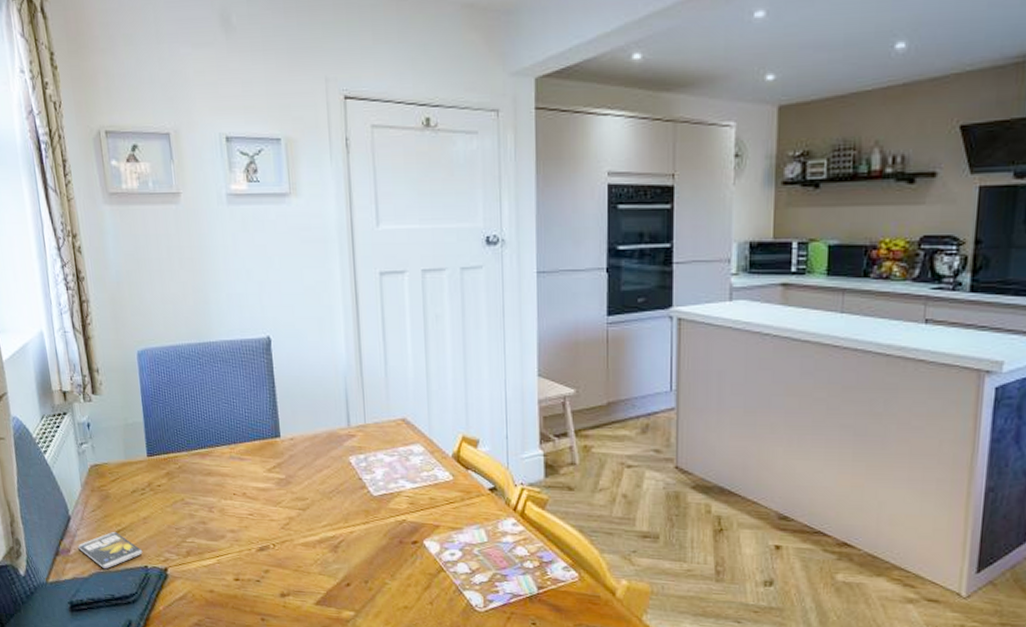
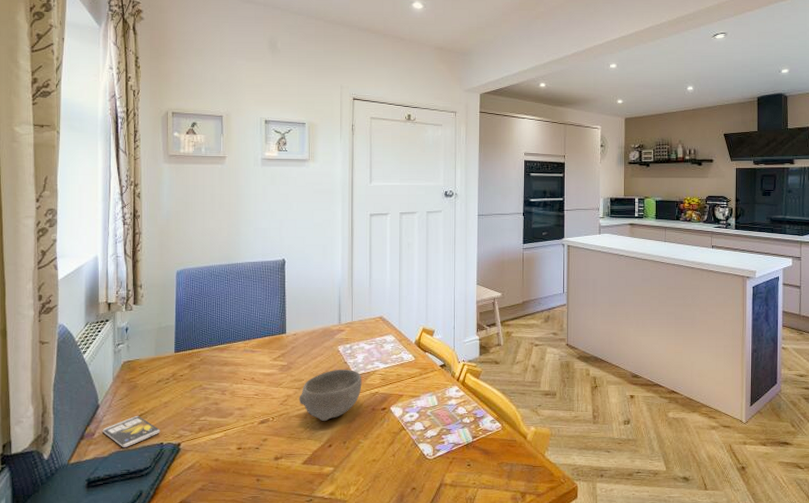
bowl: none [303,487,384,553] -> present [299,369,362,421]

